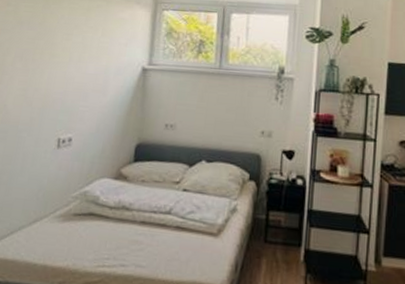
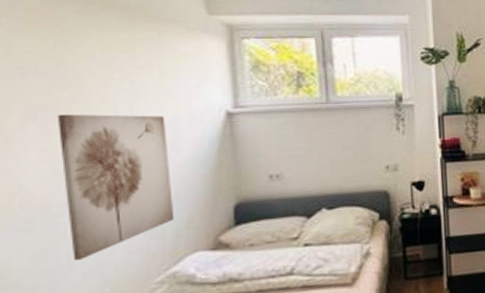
wall art: none [24,57,100,168] -> present [57,113,175,260]

